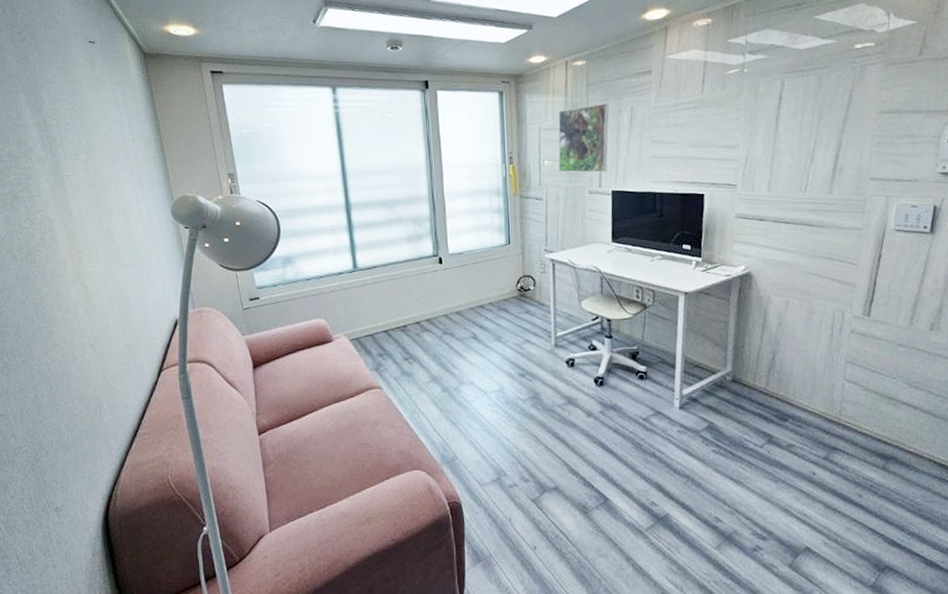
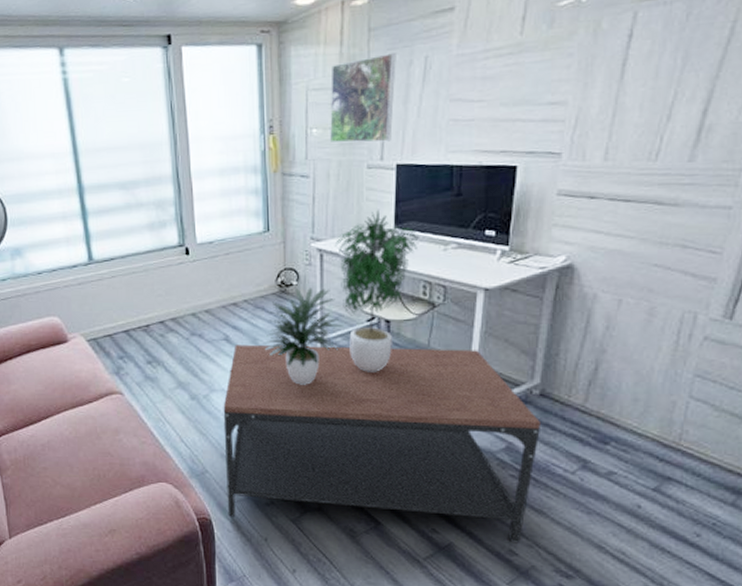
coffee table: none [471,341,735,511] -> present [223,344,542,544]
potted plant: none [508,227,632,377] -> present [265,209,419,385]

